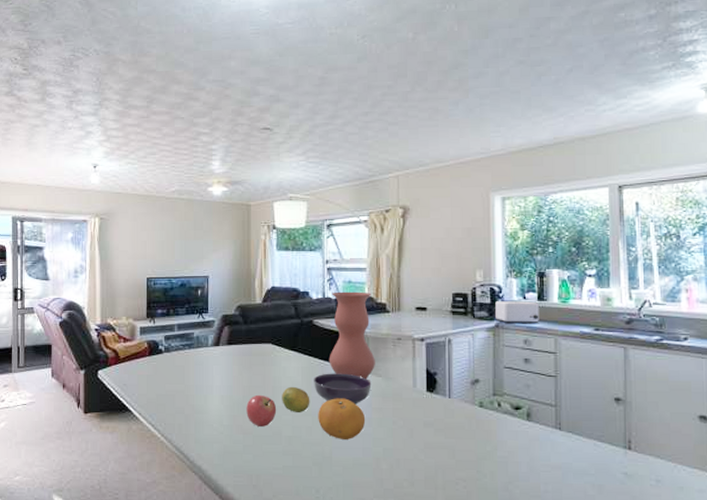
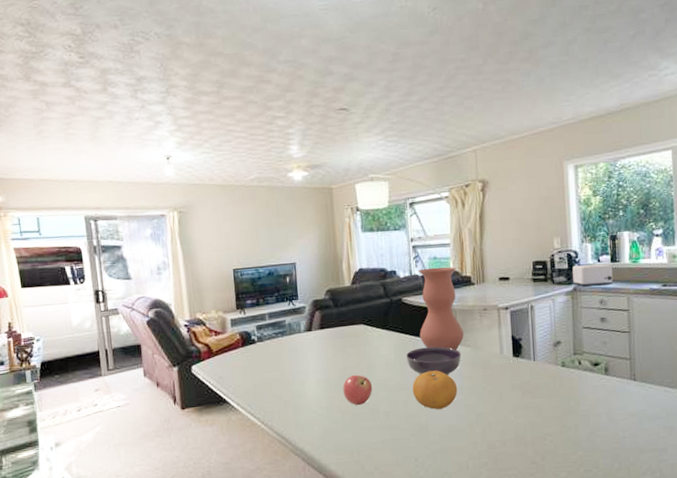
fruit: present [282,386,310,412] -> none [376,363,404,388]

